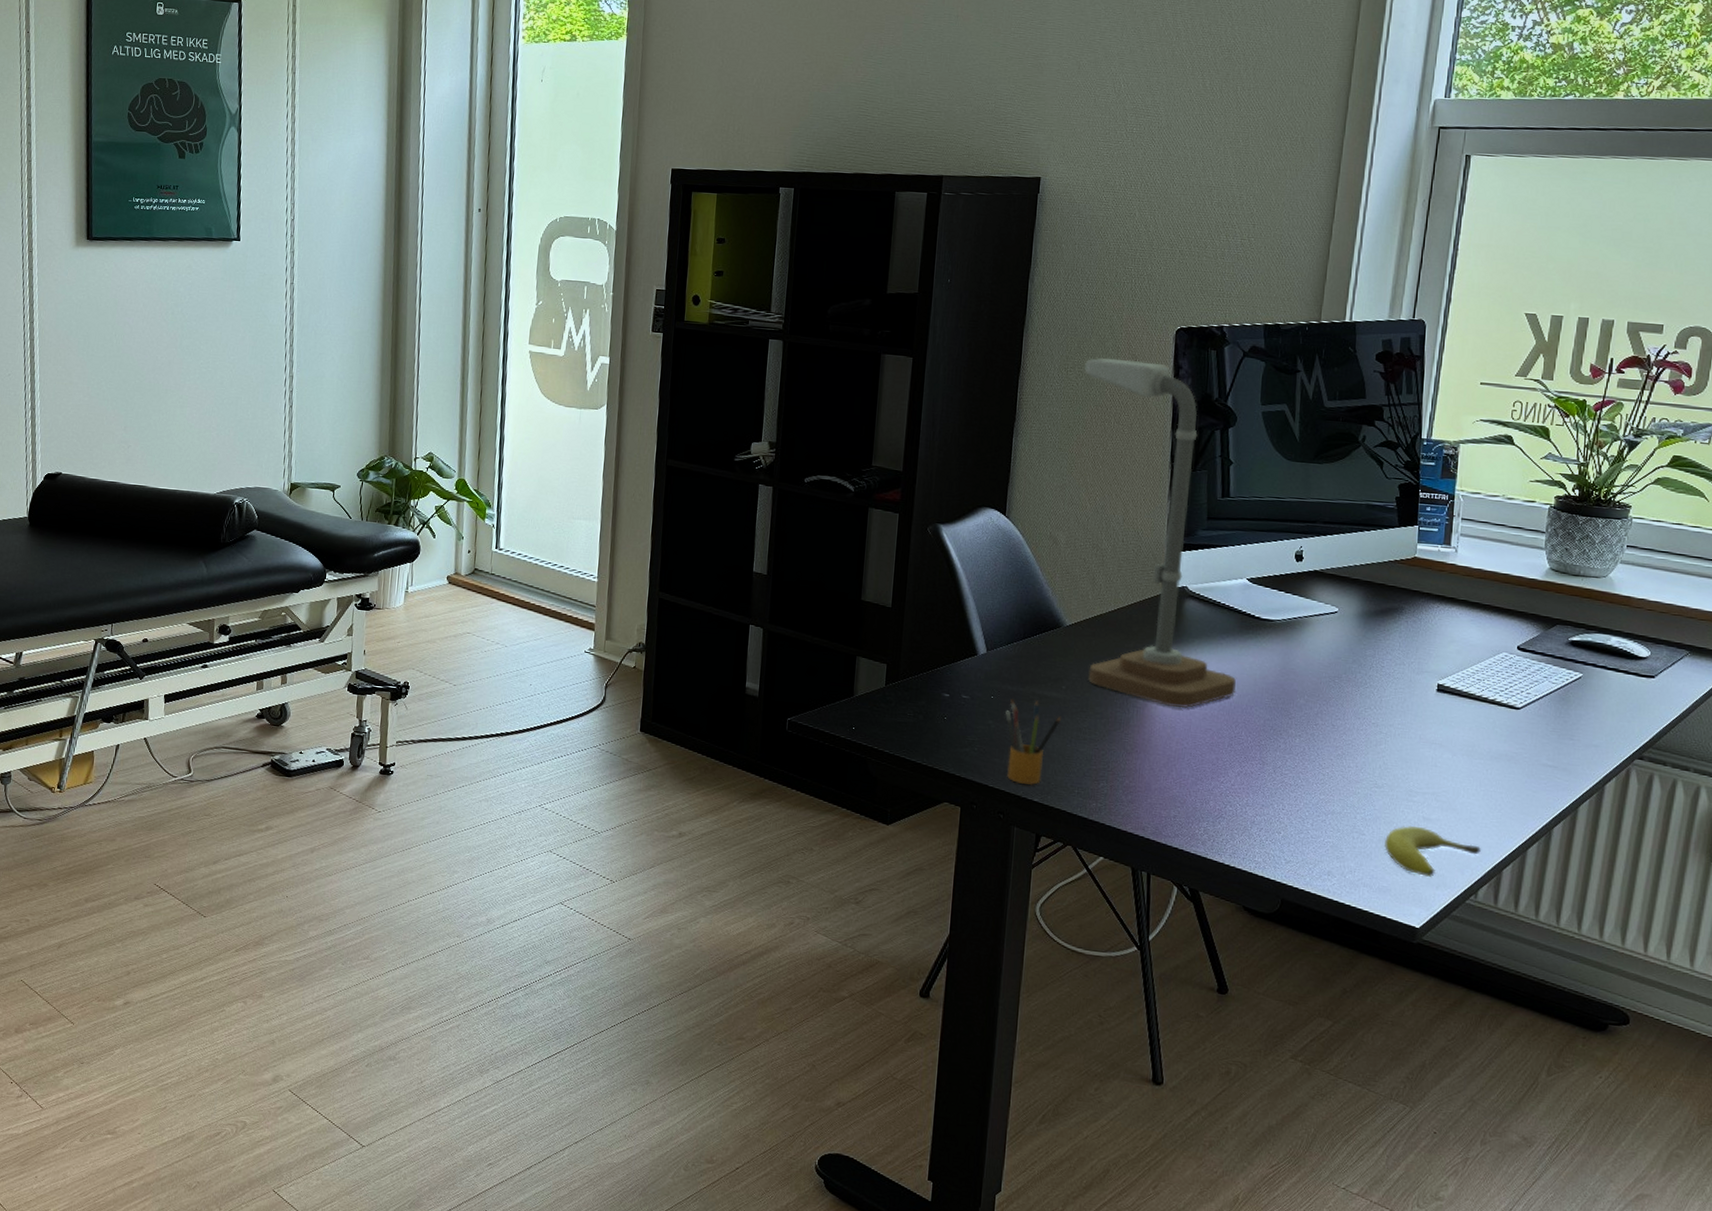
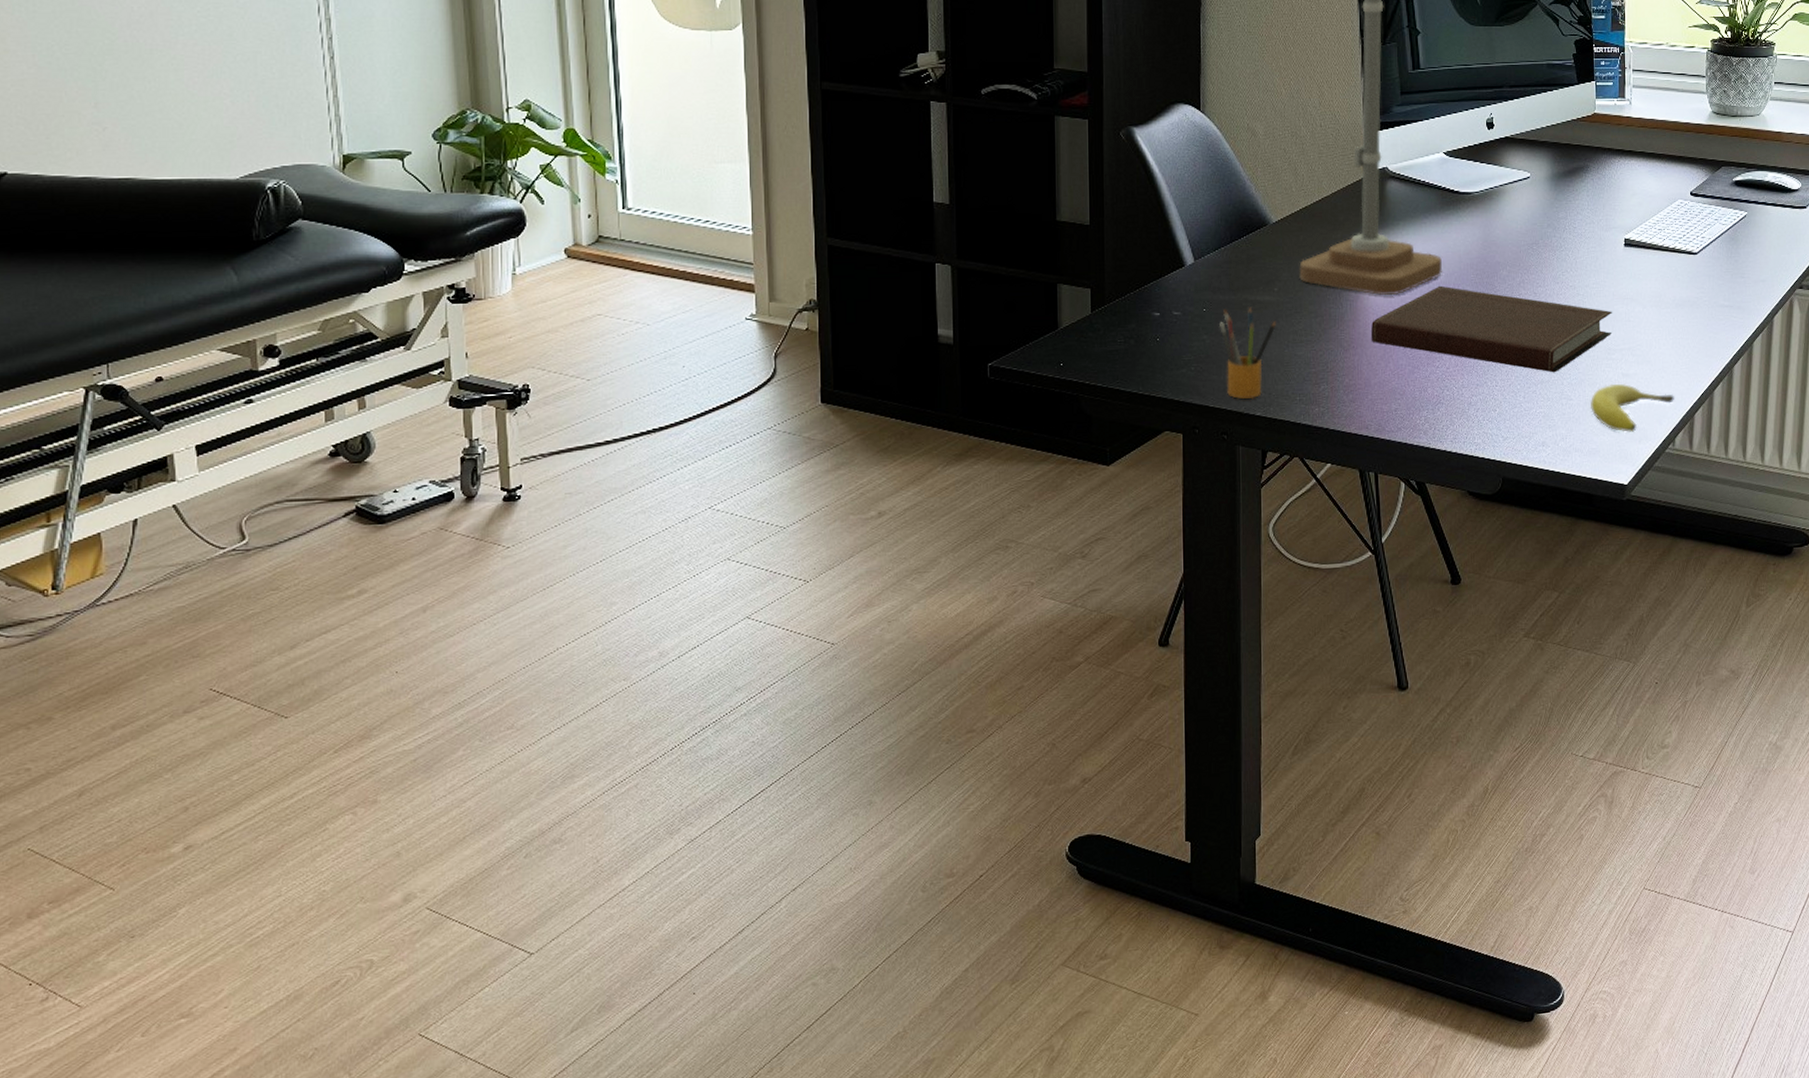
notebook: none [1155,705,1417,806] -> present [1370,285,1612,373]

